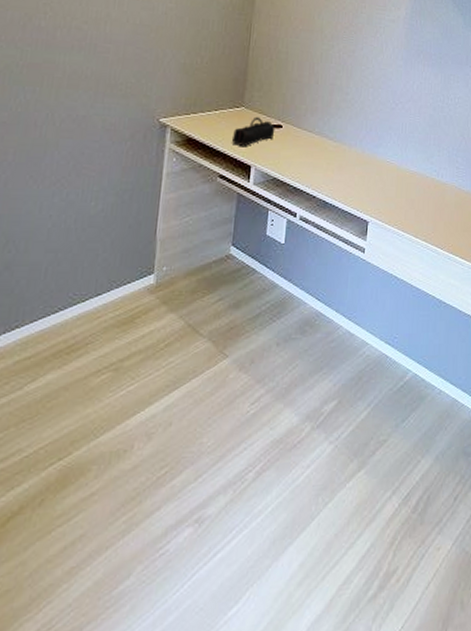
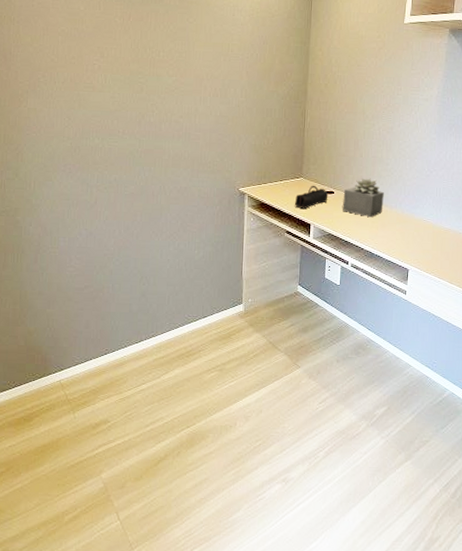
succulent plant: none [292,109,342,158] -> present [343,178,384,218]

